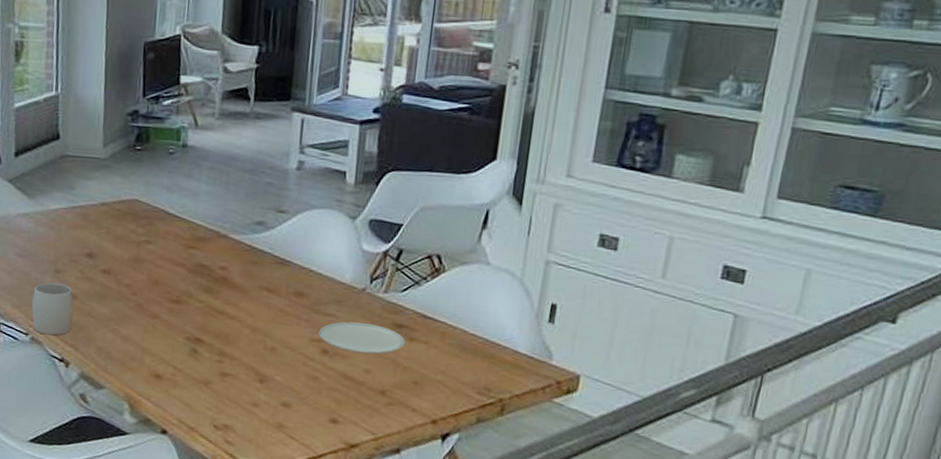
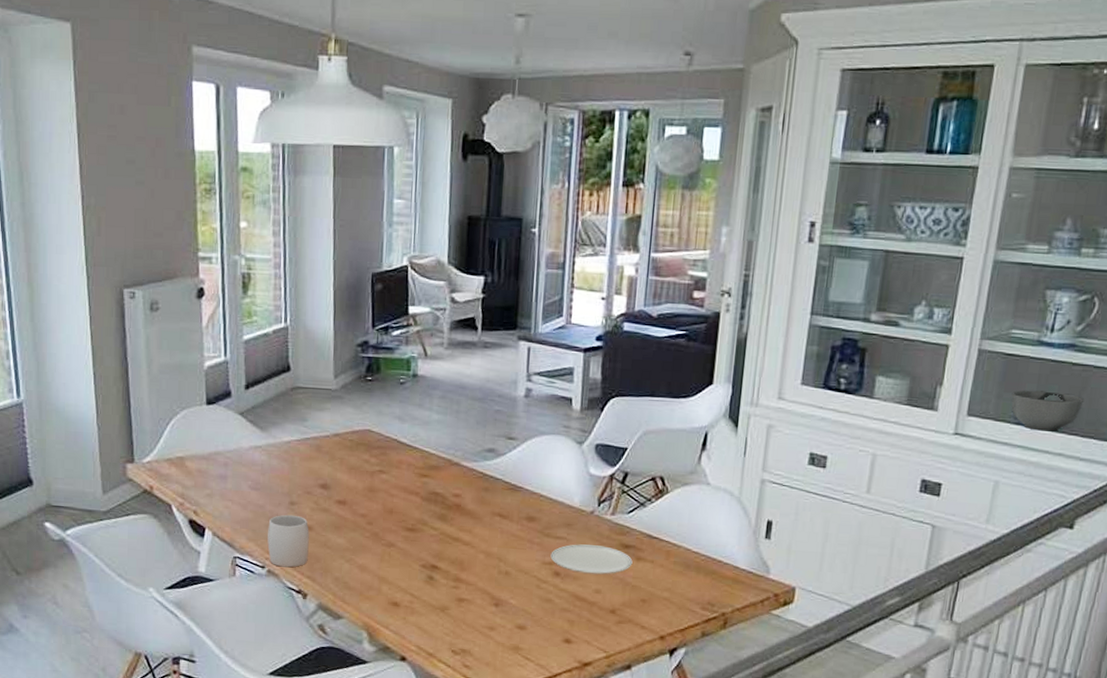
bowl: none [827,172,912,218] -> present [1011,390,1083,432]

